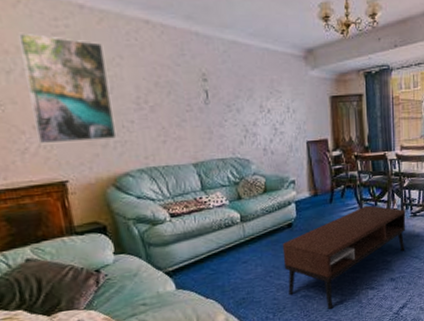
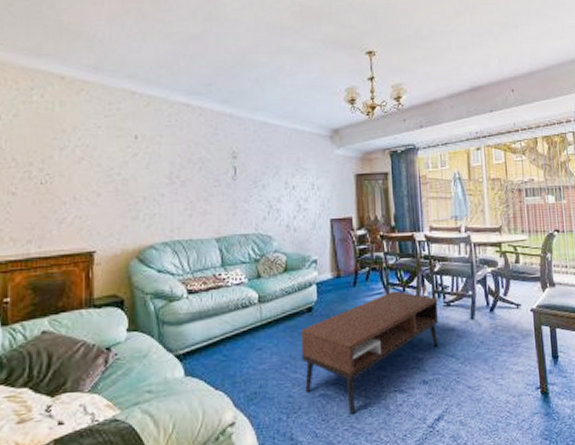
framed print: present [18,32,117,145] -> none [76,115,147,215]

